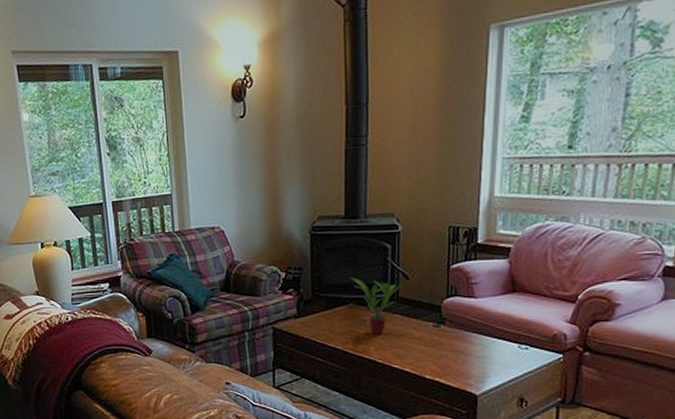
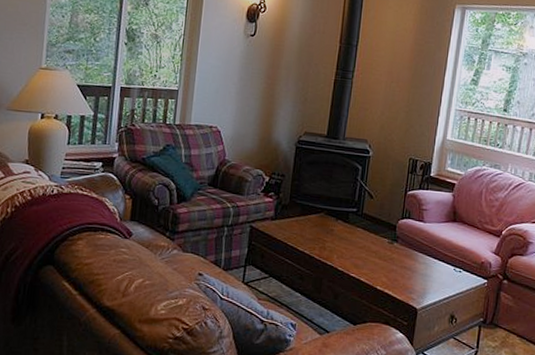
potted plant: present [349,277,406,334] -> none [323,190,370,244]

